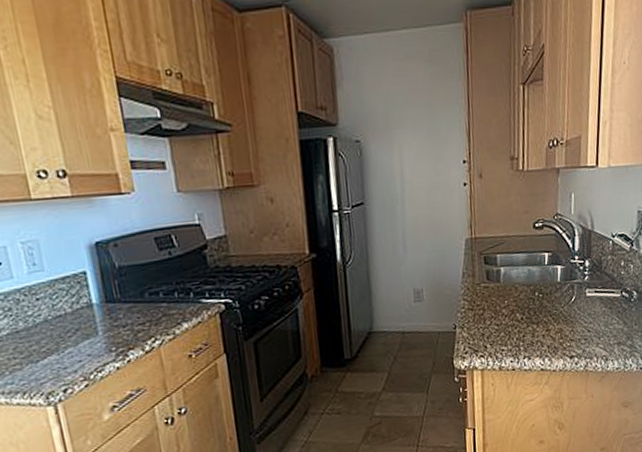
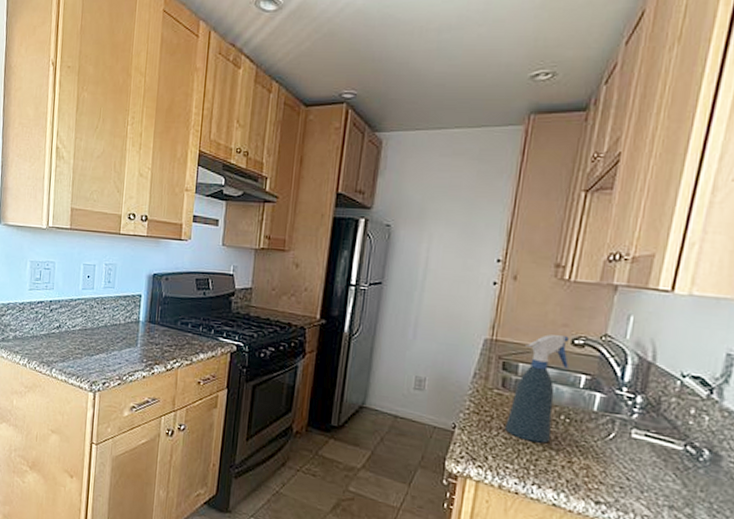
spray bottle: none [495,222,534,322] -> present [505,334,569,443]

